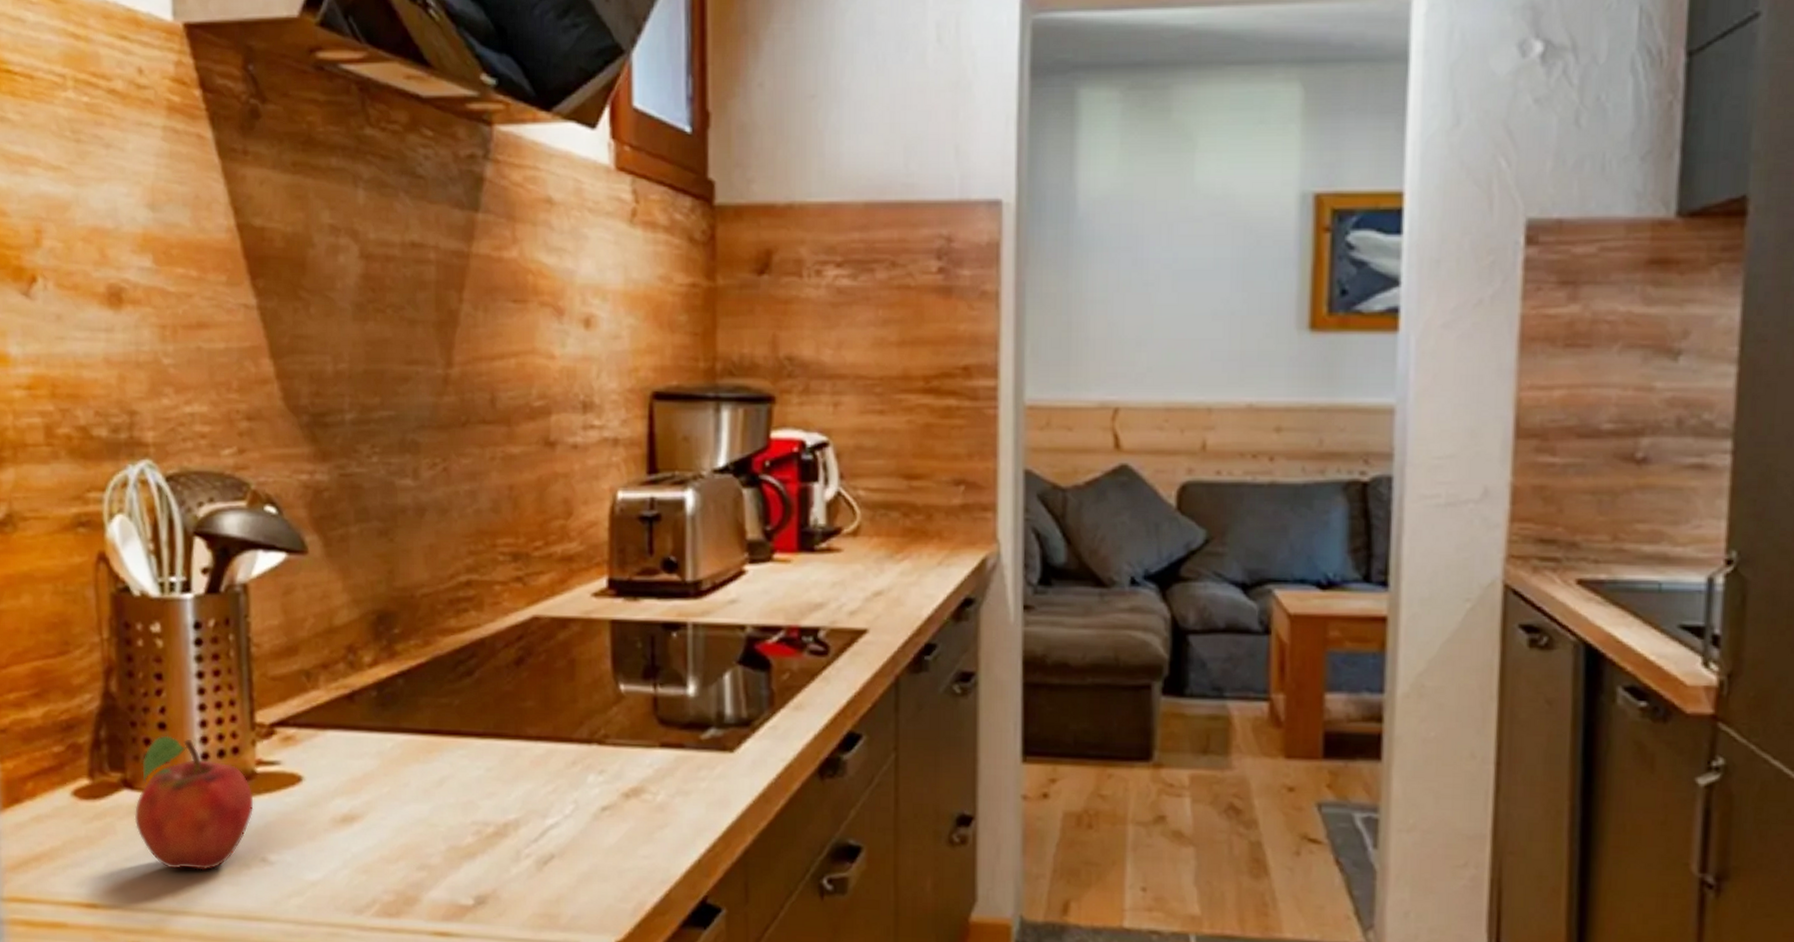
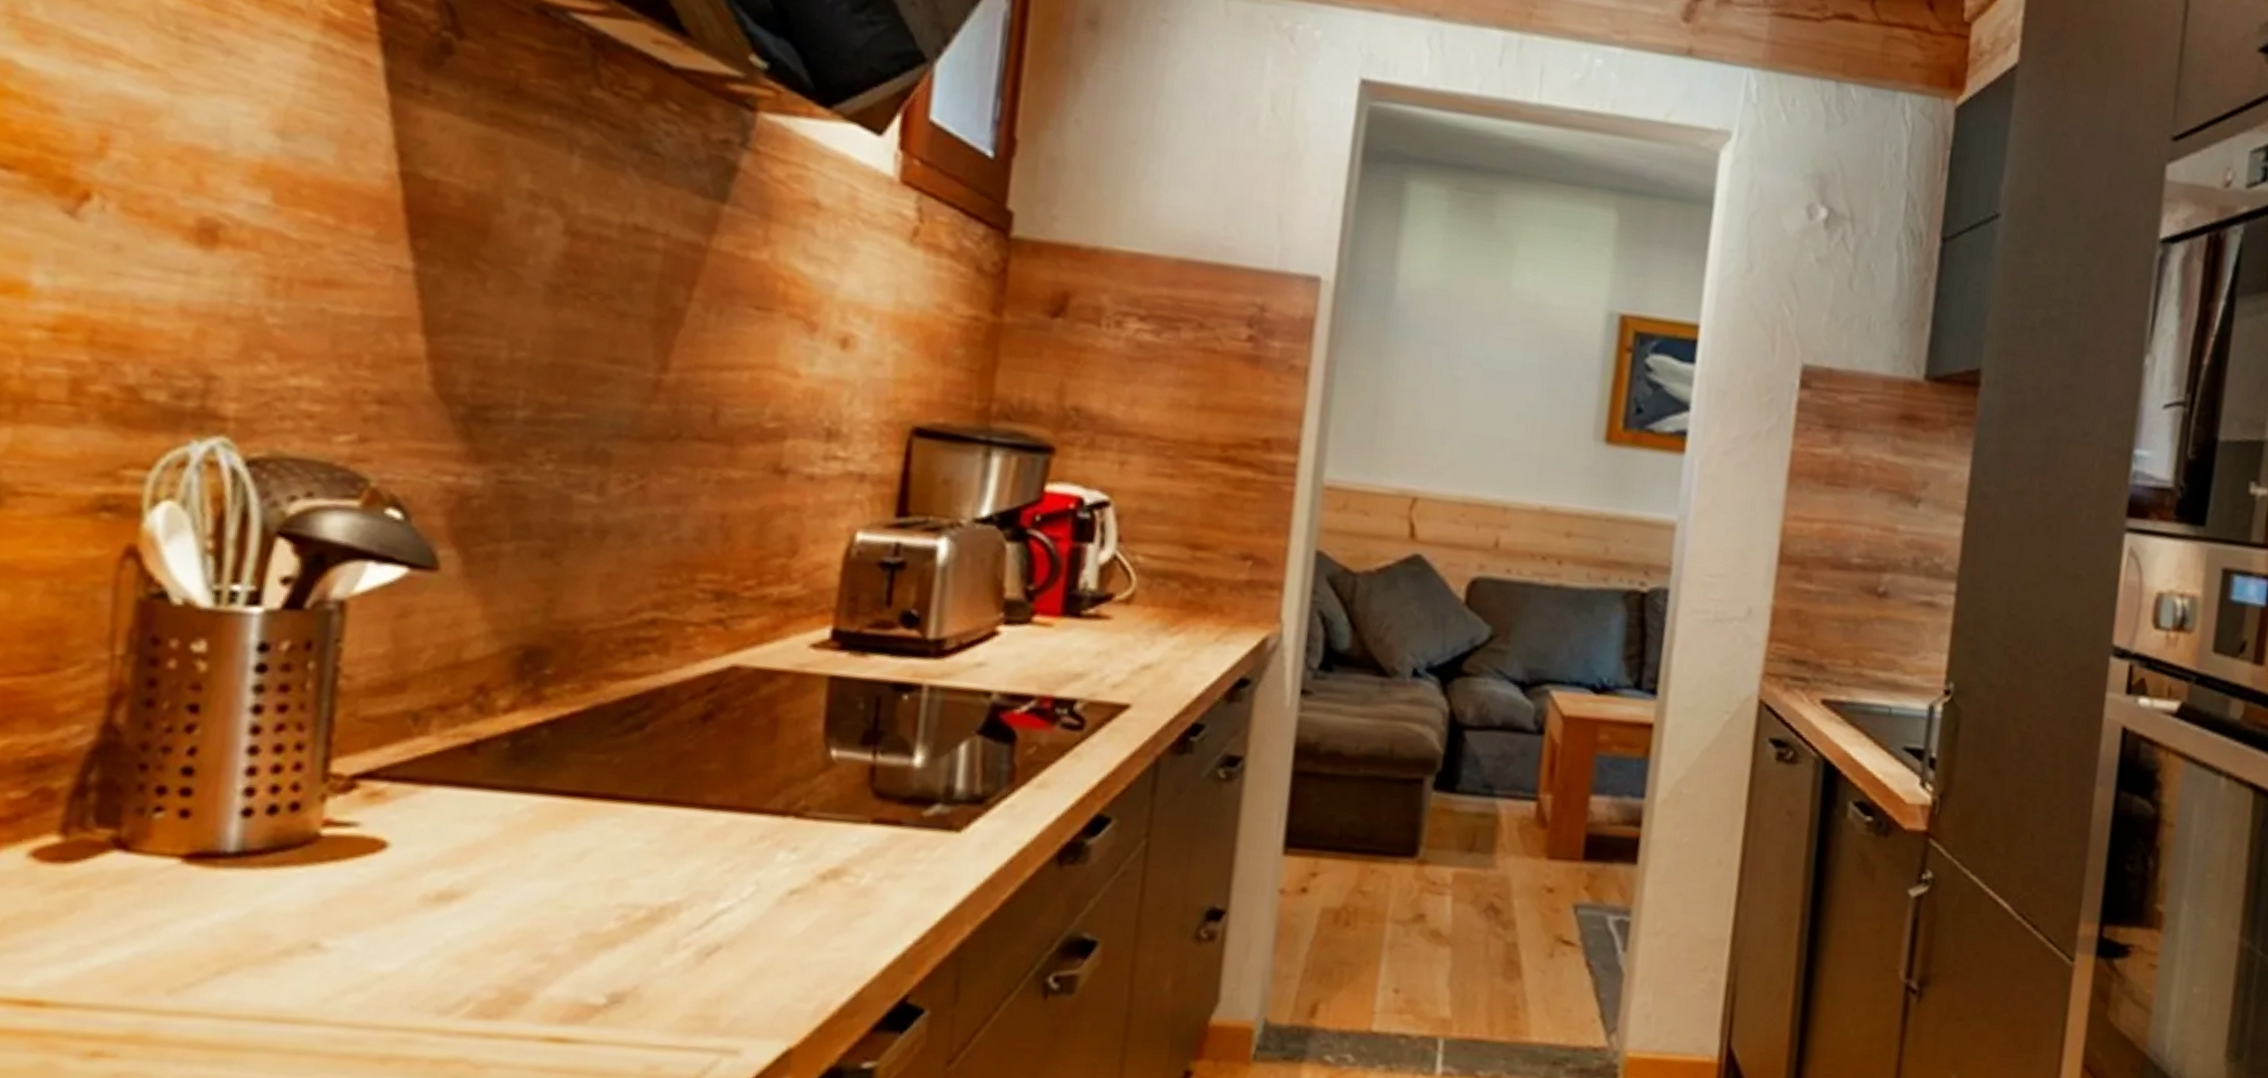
fruit: present [134,735,254,871] -> none [123,783,313,959]

